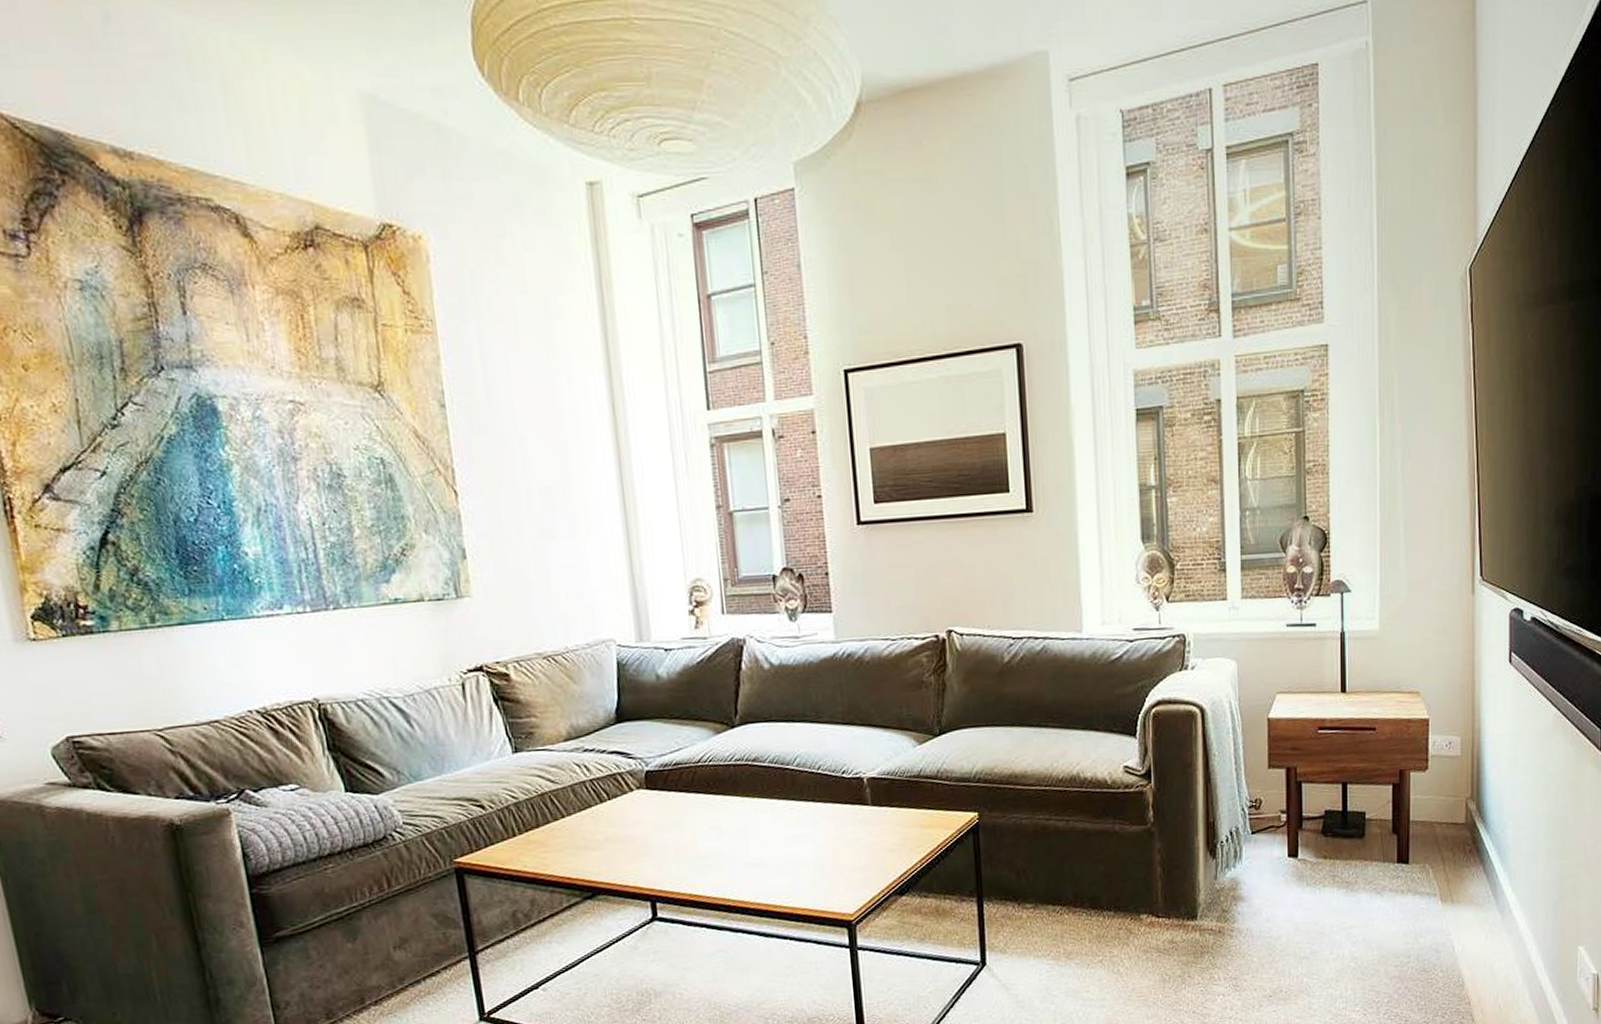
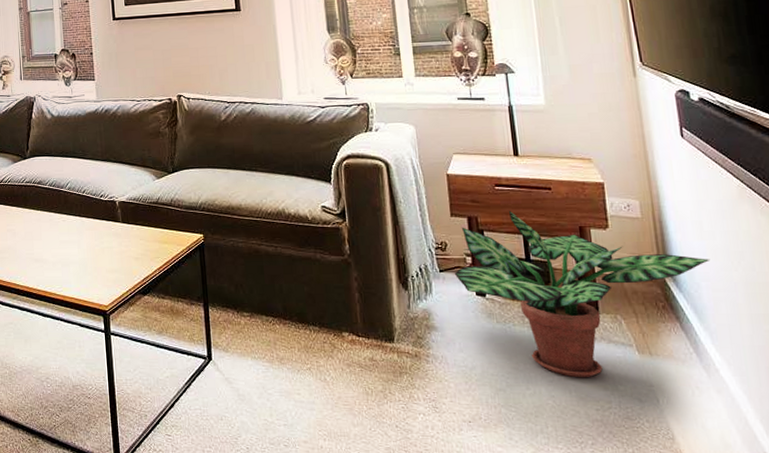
potted plant: none [1267,756,1519,936] -> present [454,210,711,378]

